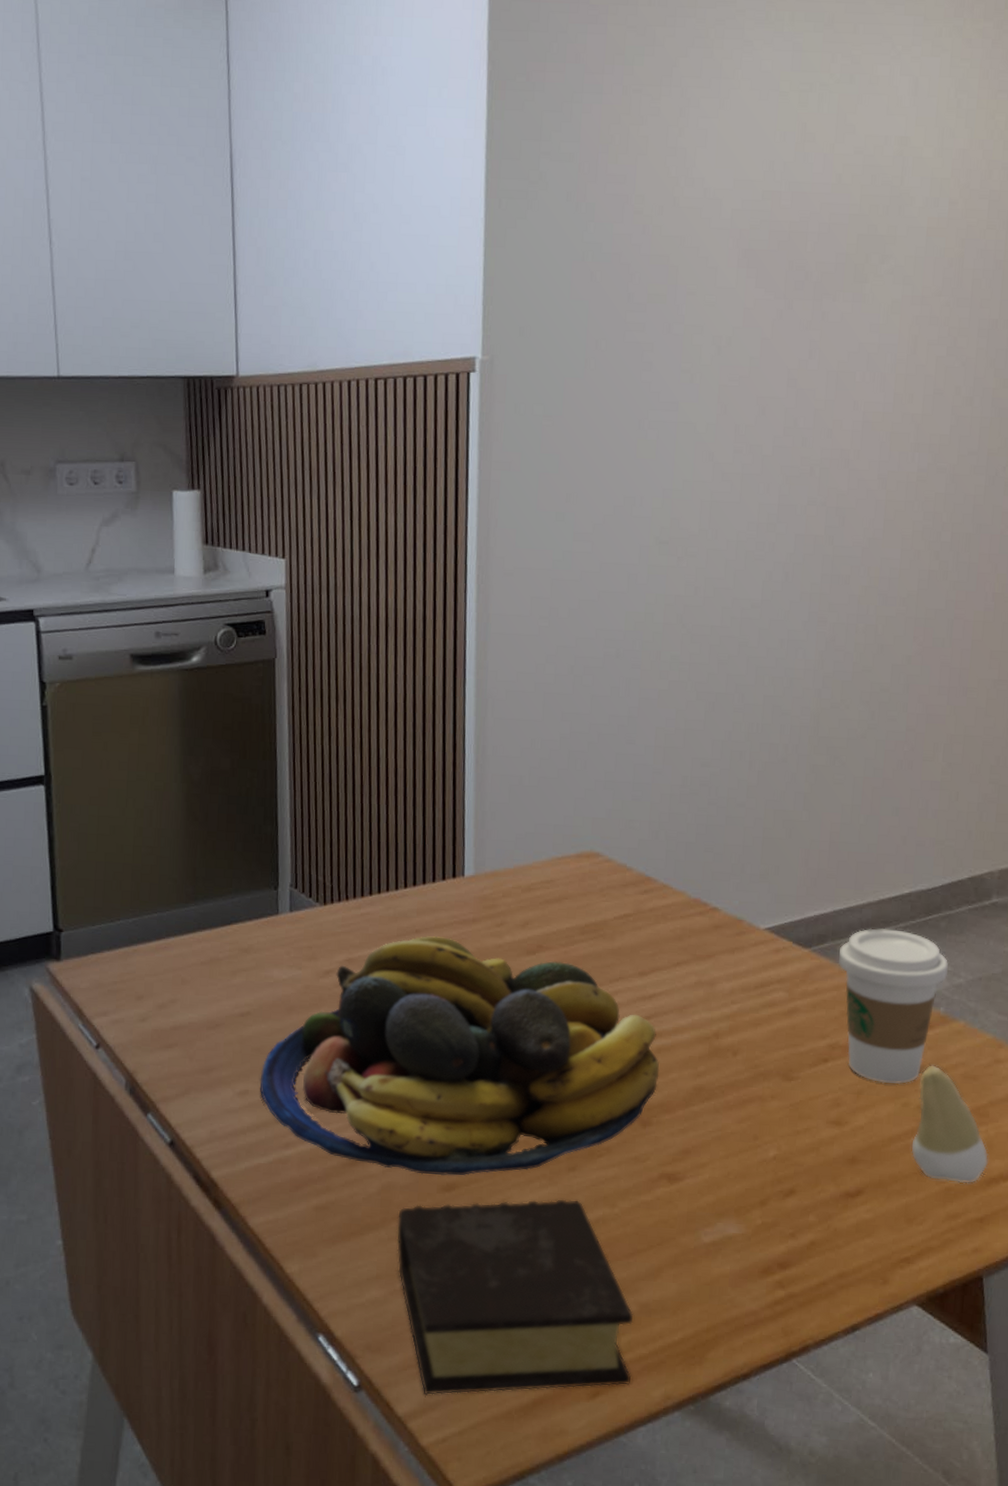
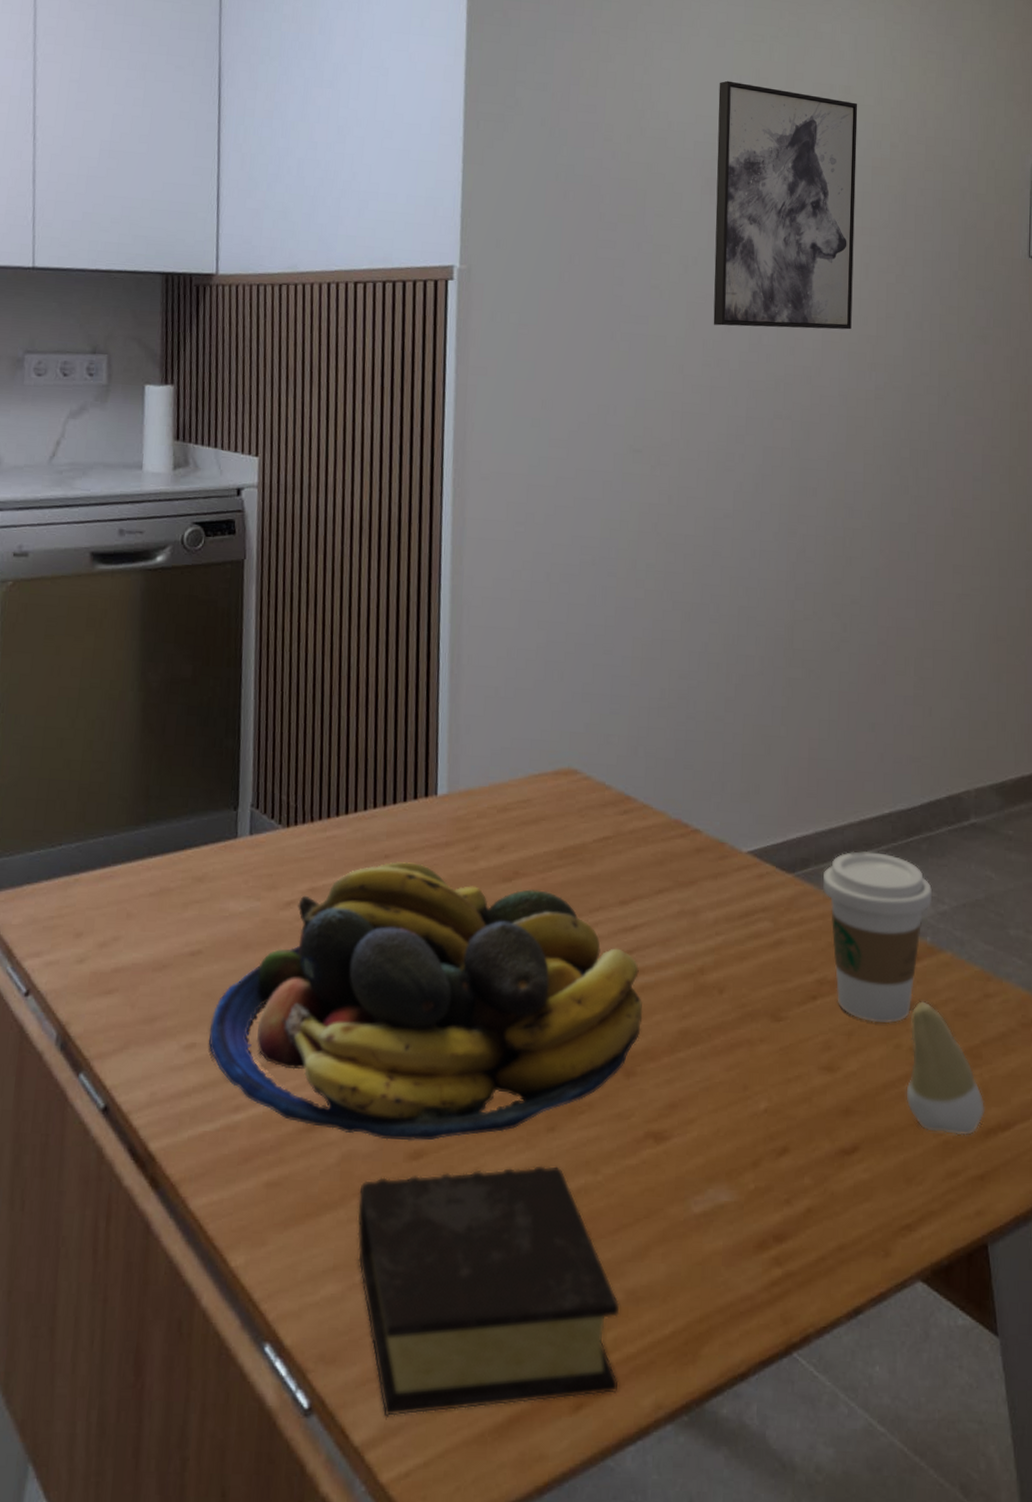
wall art: none [746,138,915,410] -> present [713,80,858,330]

